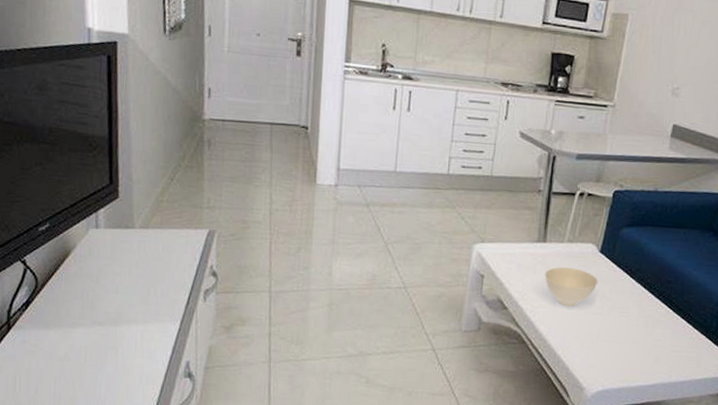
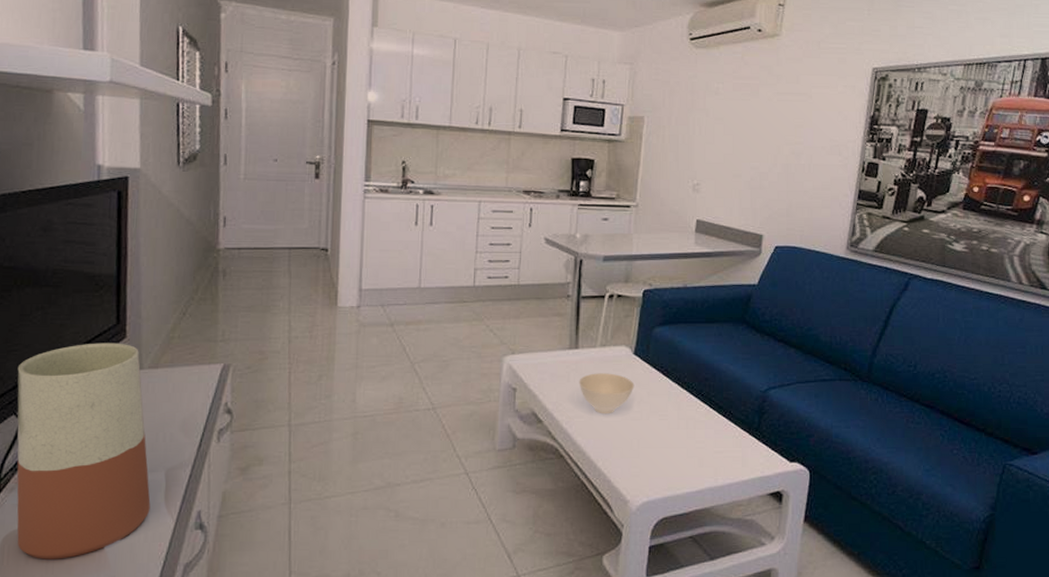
vase: none [20,200,144,393] -> present [16,343,151,560]

